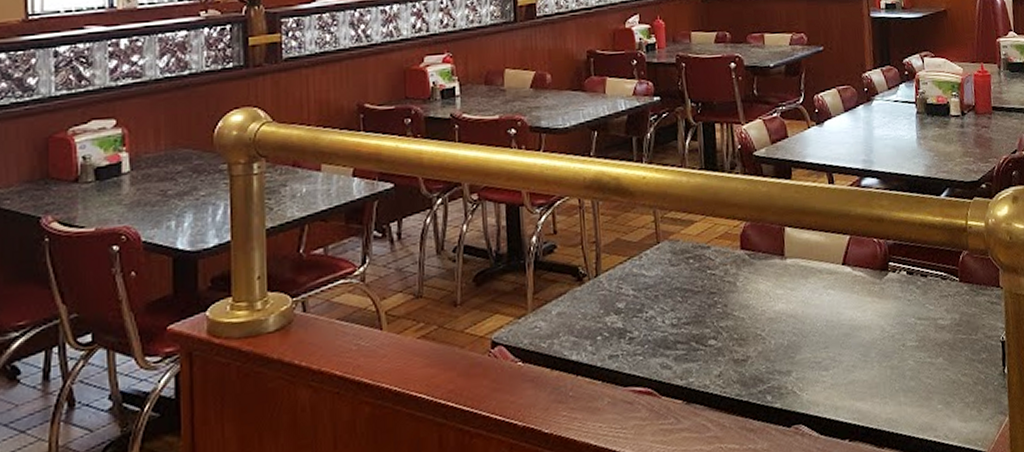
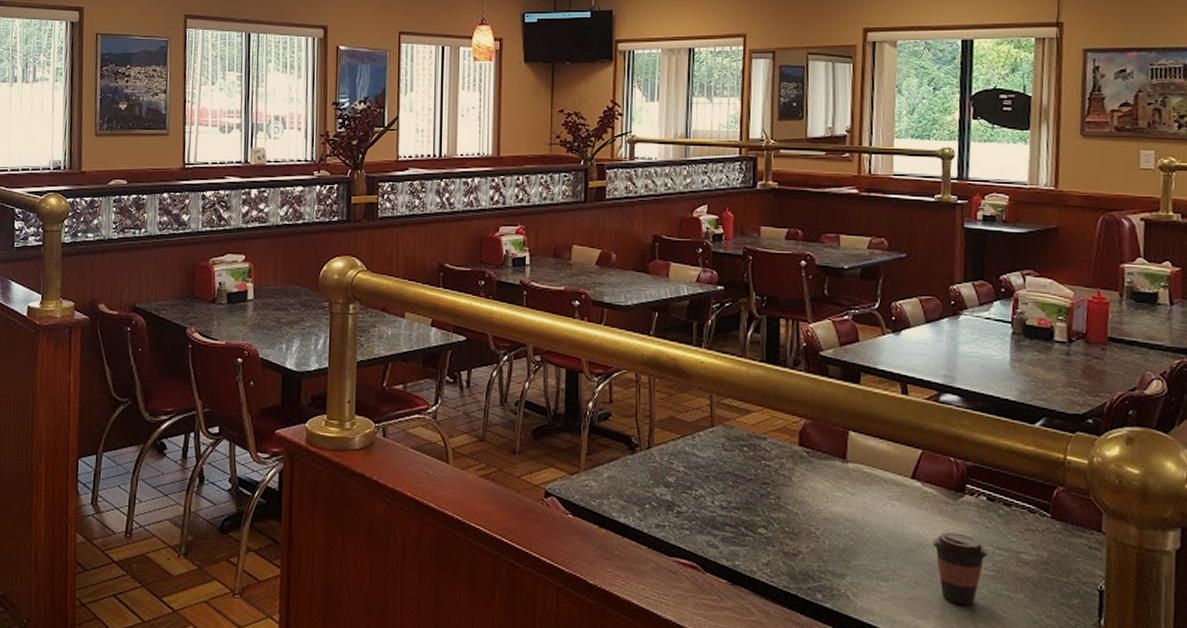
coffee cup: none [864,310,911,380] -> present [932,532,988,606]

